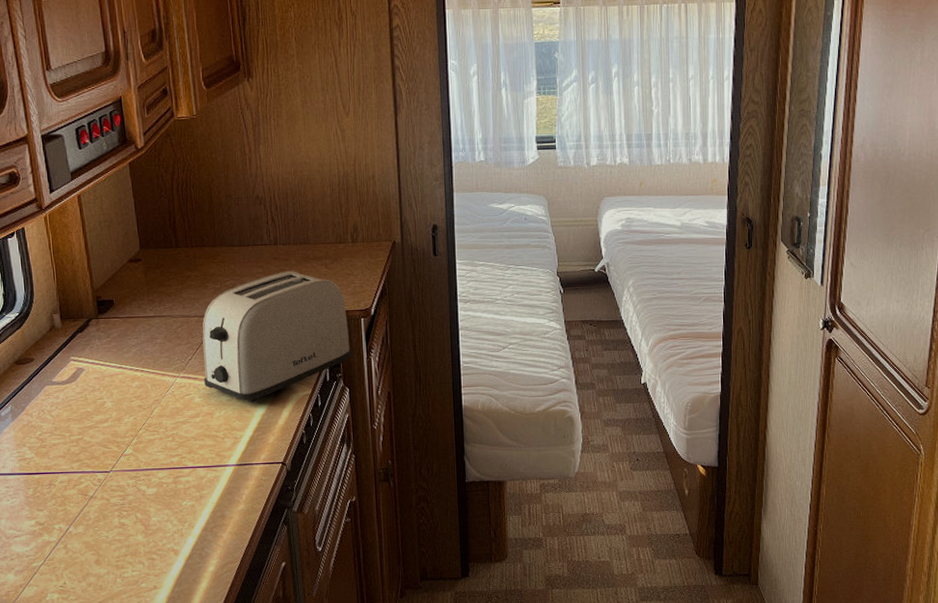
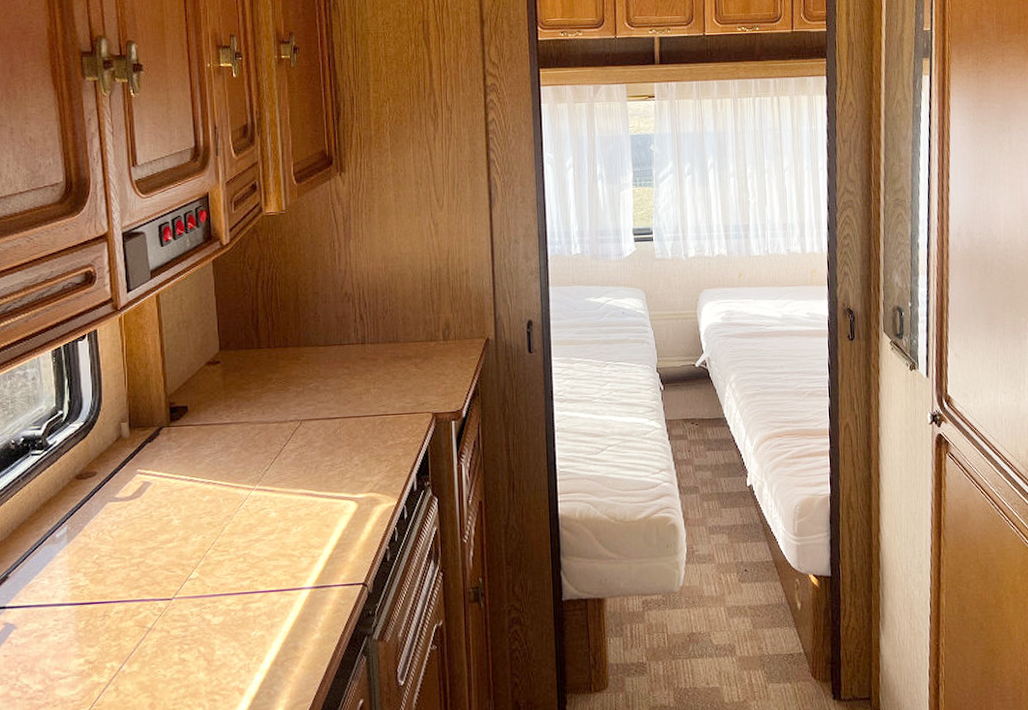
toaster: present [202,271,352,403] -> none [281,371,441,517]

